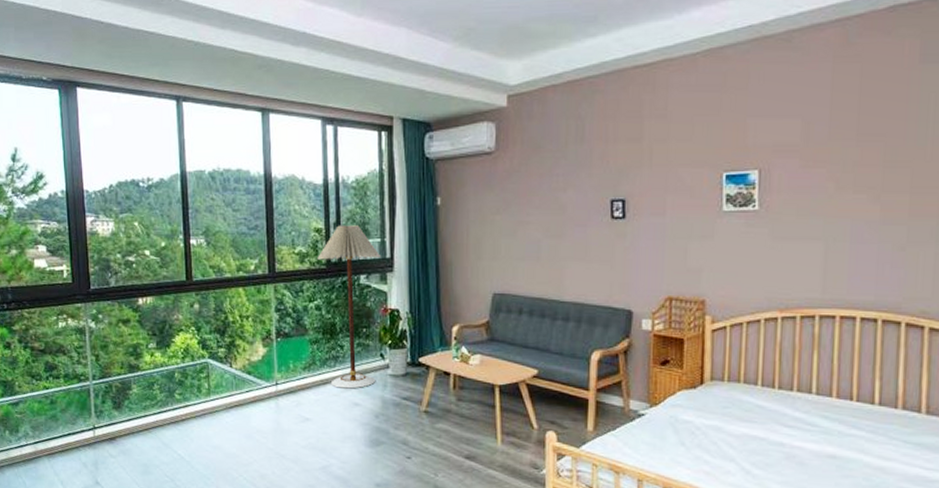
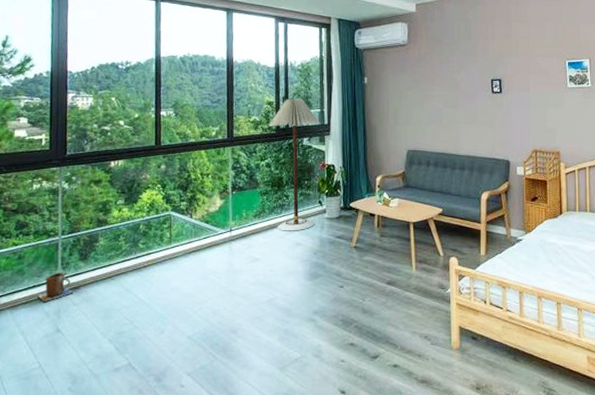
ceramic jug: none [73,420,110,452] -> present [37,272,74,303]

